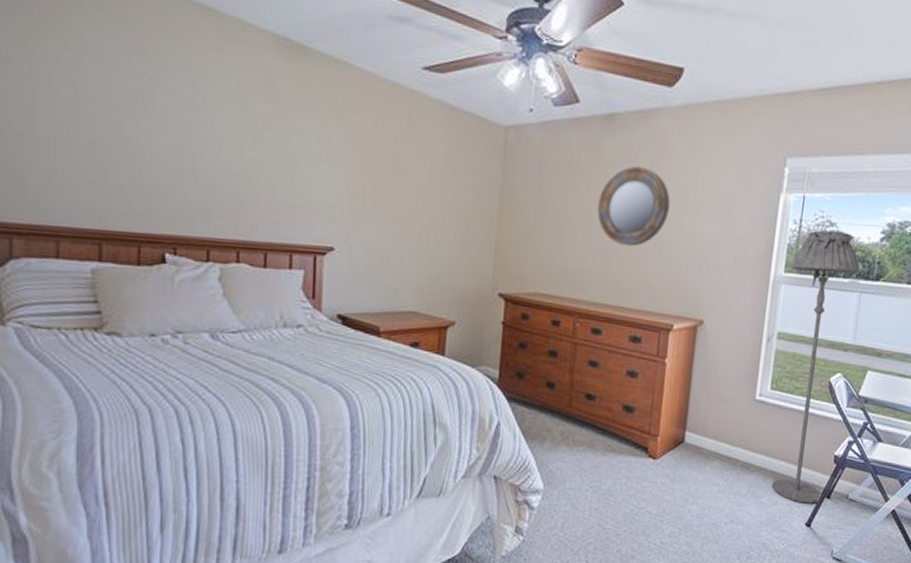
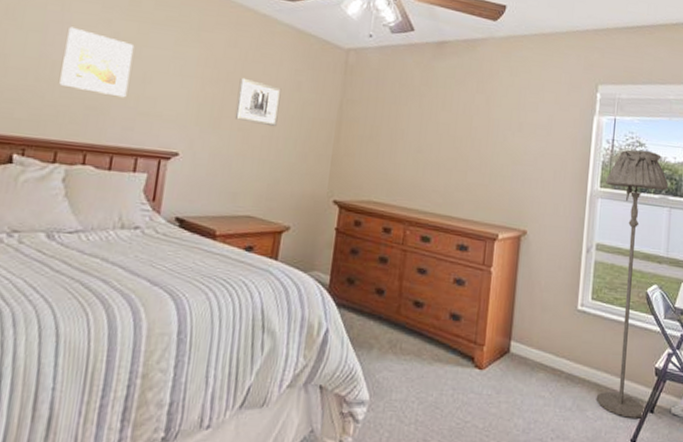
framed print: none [202,112,275,190] -> present [59,27,135,98]
wall art: none [389,163,437,217] -> present [234,77,282,127]
home mirror: present [597,166,670,247] -> none [428,87,495,160]

